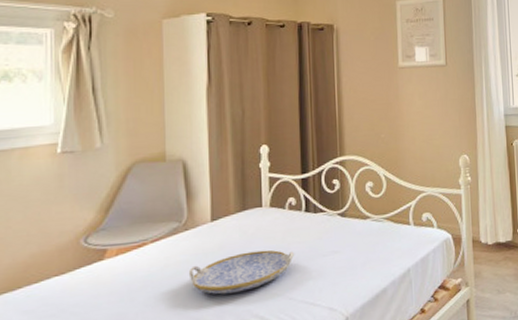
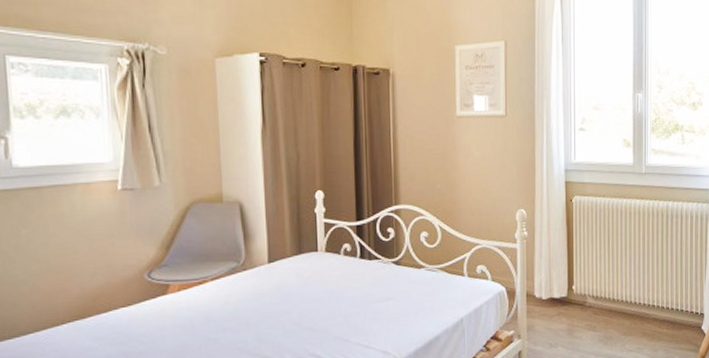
serving tray: present [188,250,294,295] -> none [247,293,349,333]

